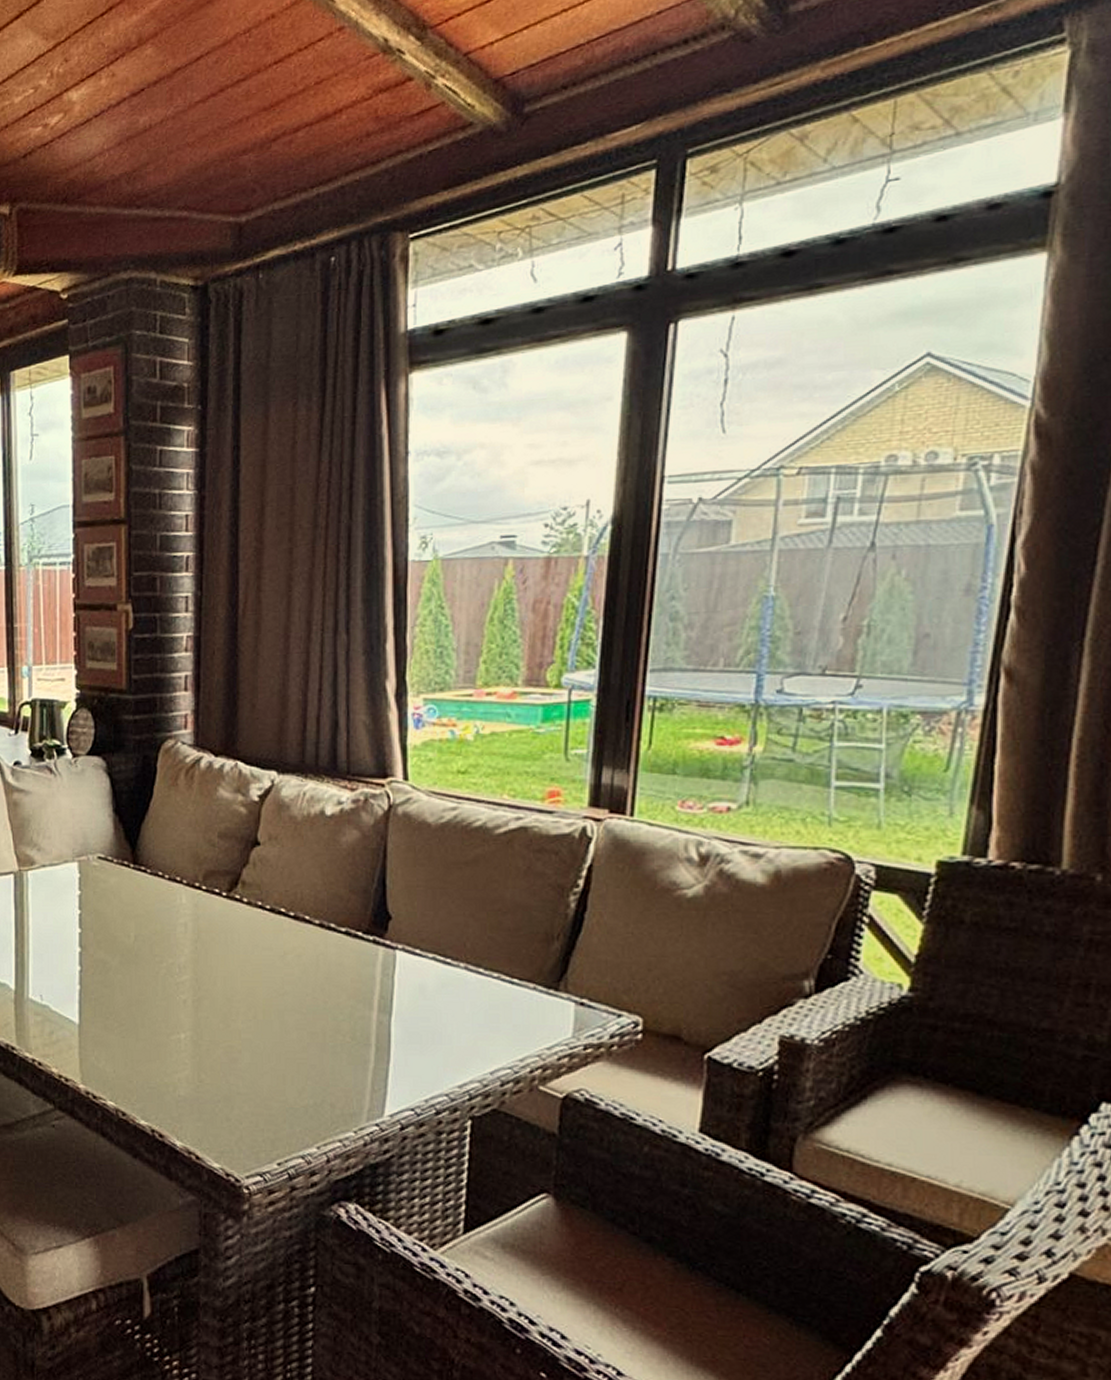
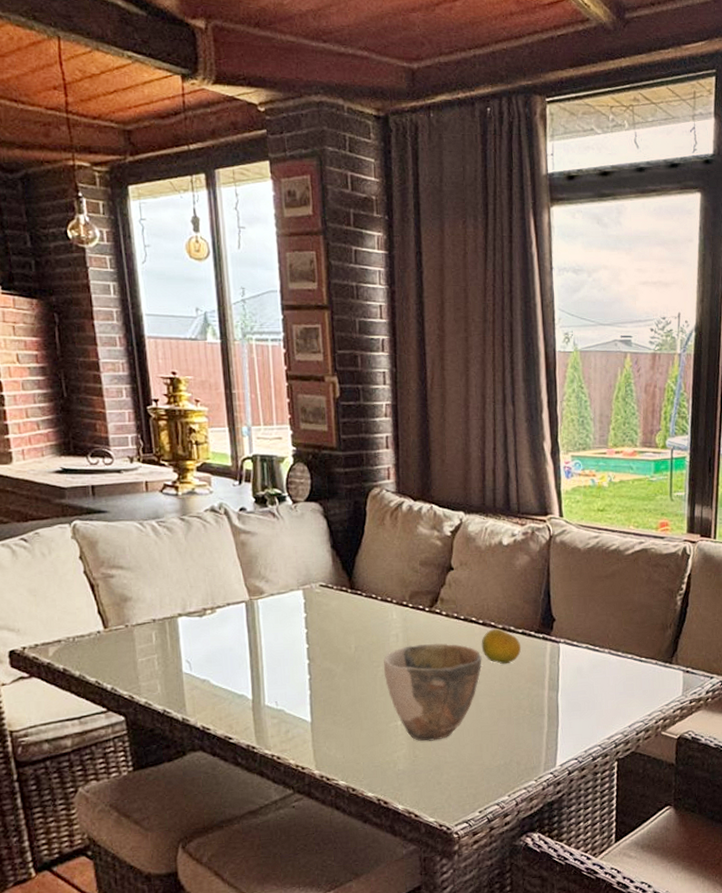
ceramic bowl: none [168,937,291,1064] -> present [384,643,482,741]
fruit: none [291,925,344,973] -> present [481,629,522,665]

